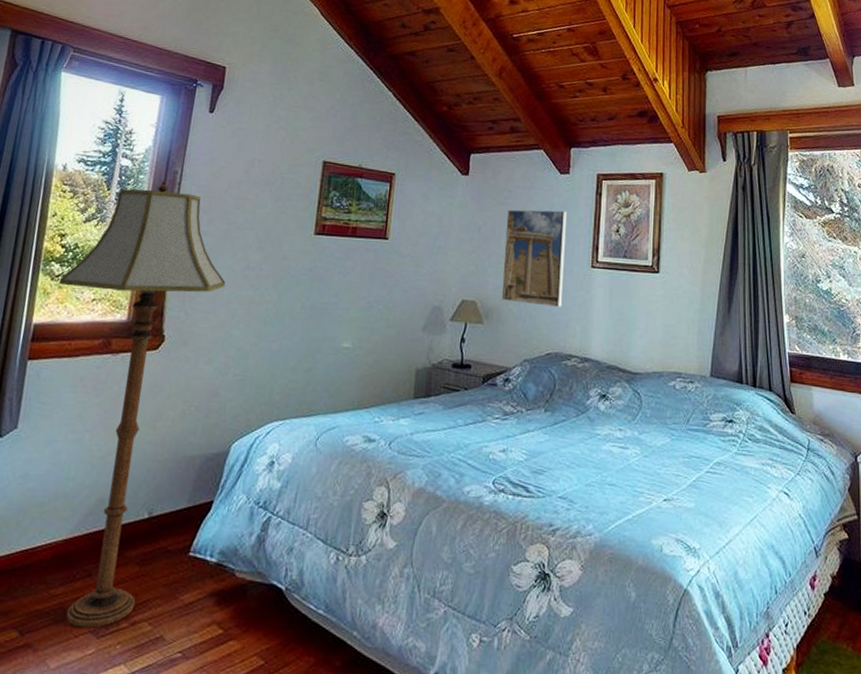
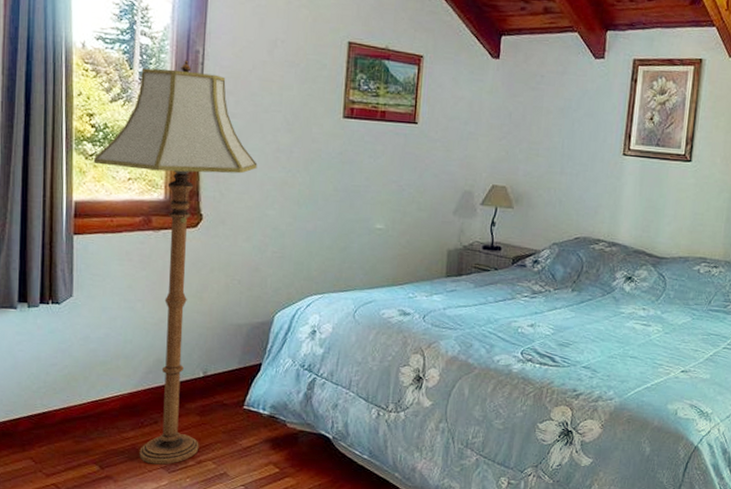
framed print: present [501,209,567,307] -> none [531,95,600,194]

